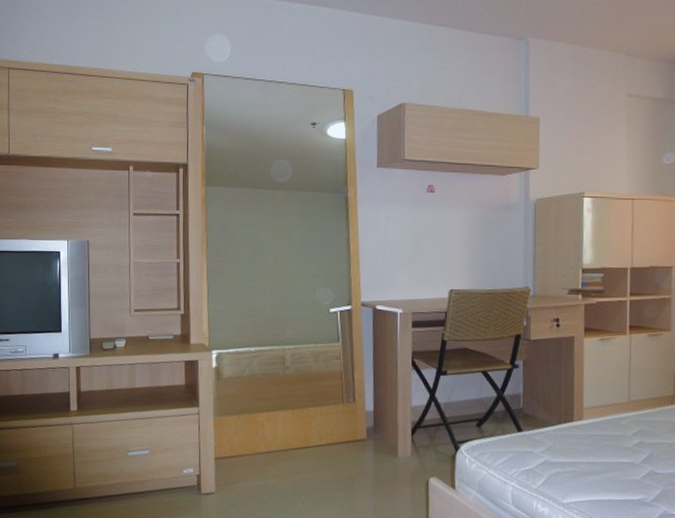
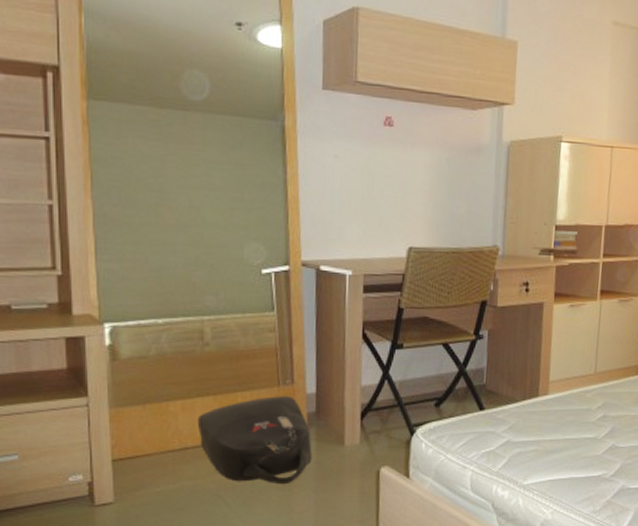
backpack: none [279,412,371,488] -> present [197,396,312,485]

